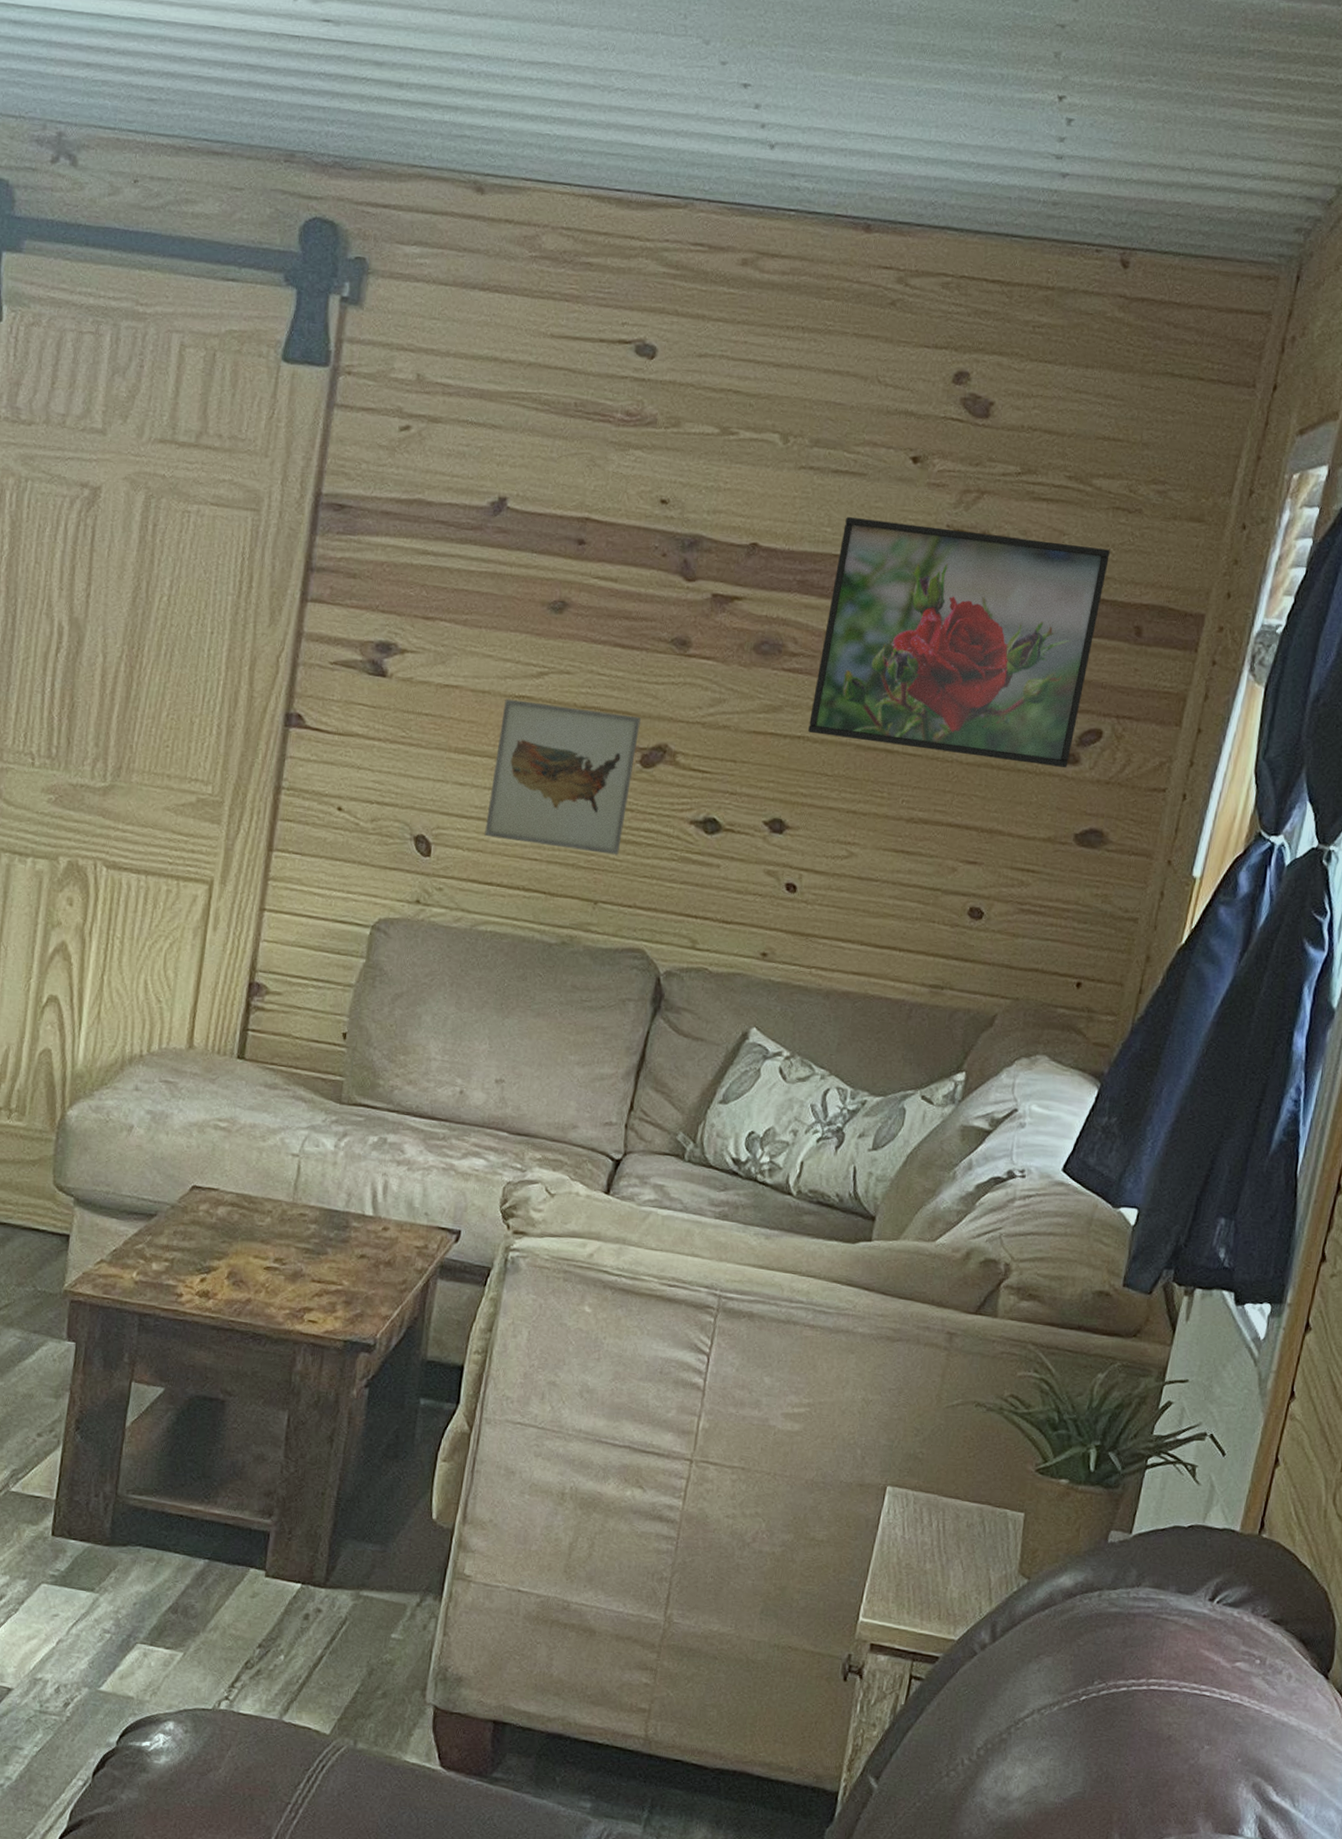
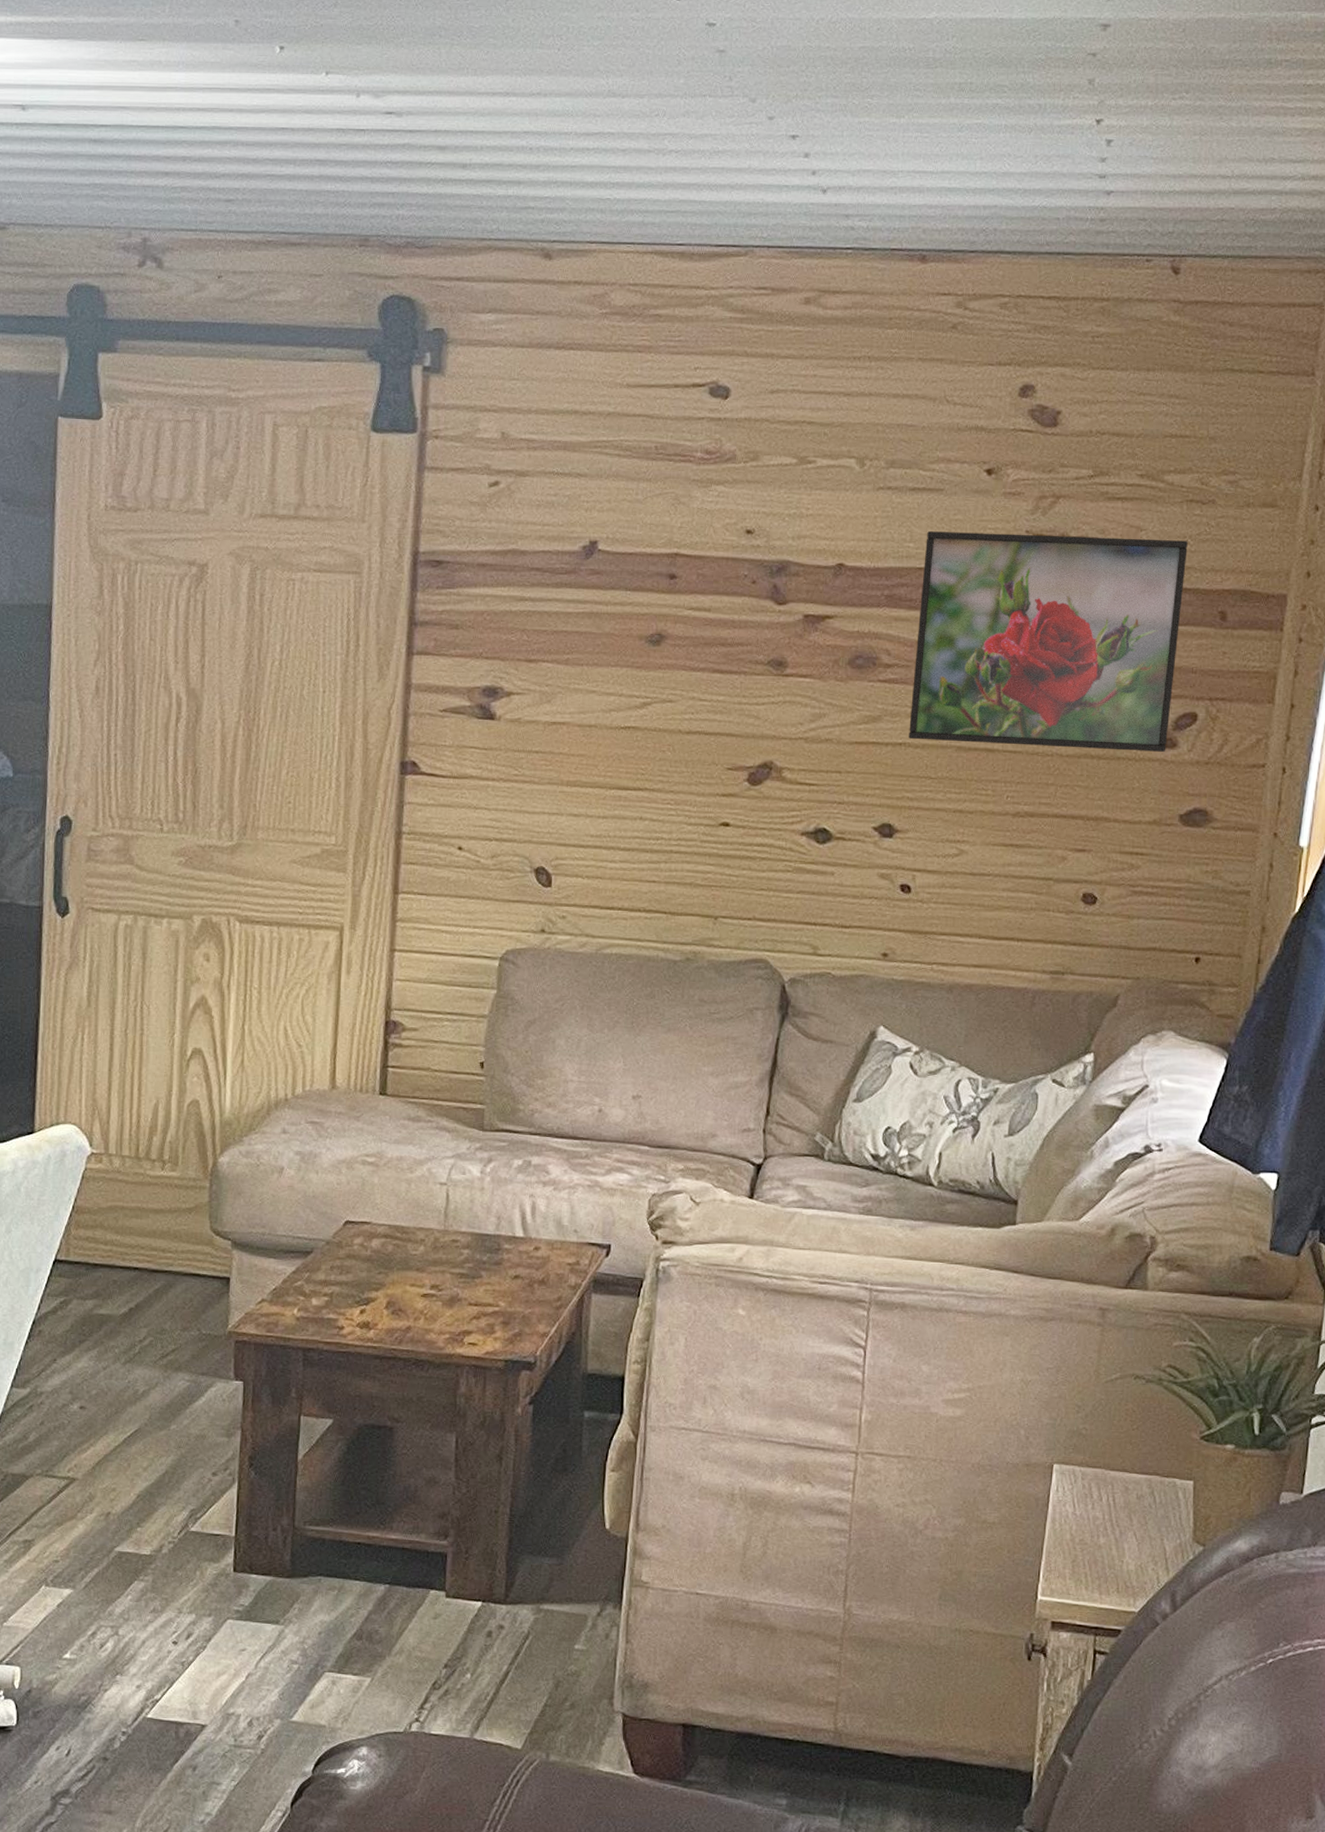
wall art: present [484,699,641,855] -> none [602,731,745,871]

